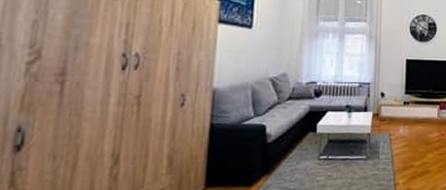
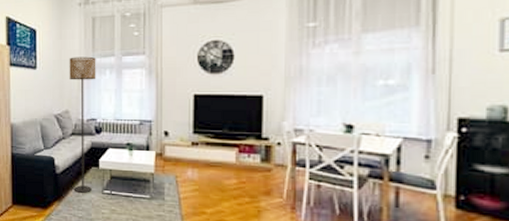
floor lamp: none [288,18,320,162] -> present [69,56,96,193]

